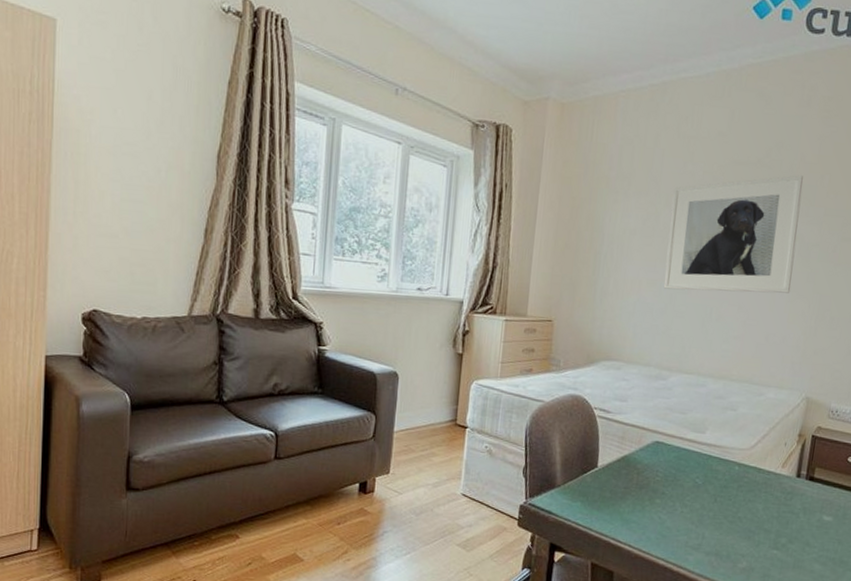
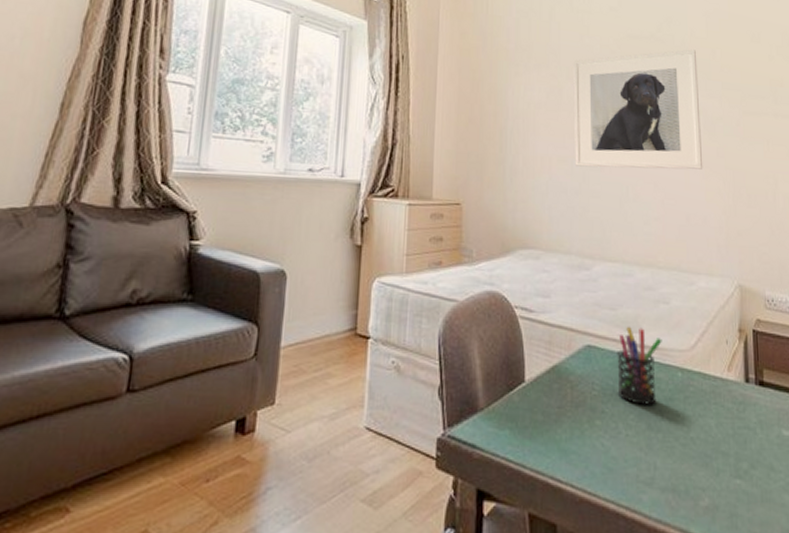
pen holder: none [678,427,725,490] -> present [617,326,662,405]

